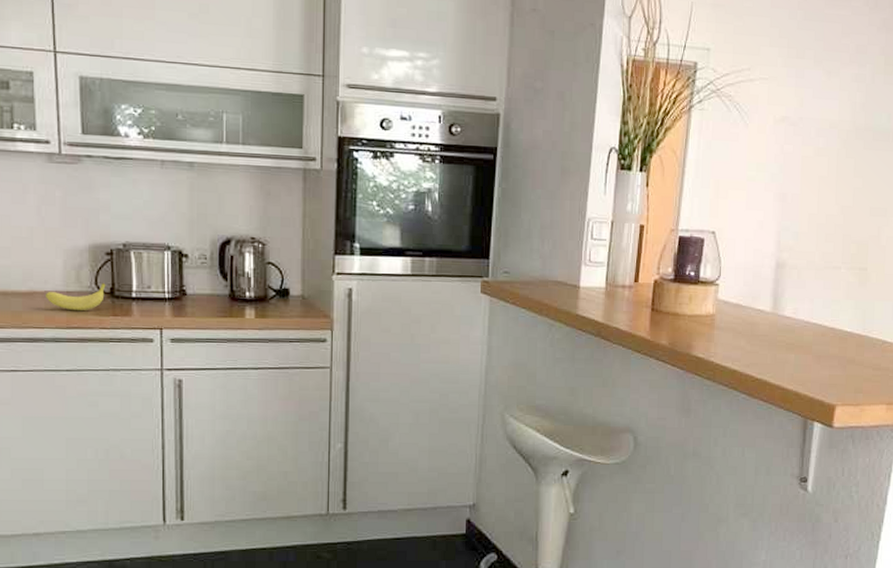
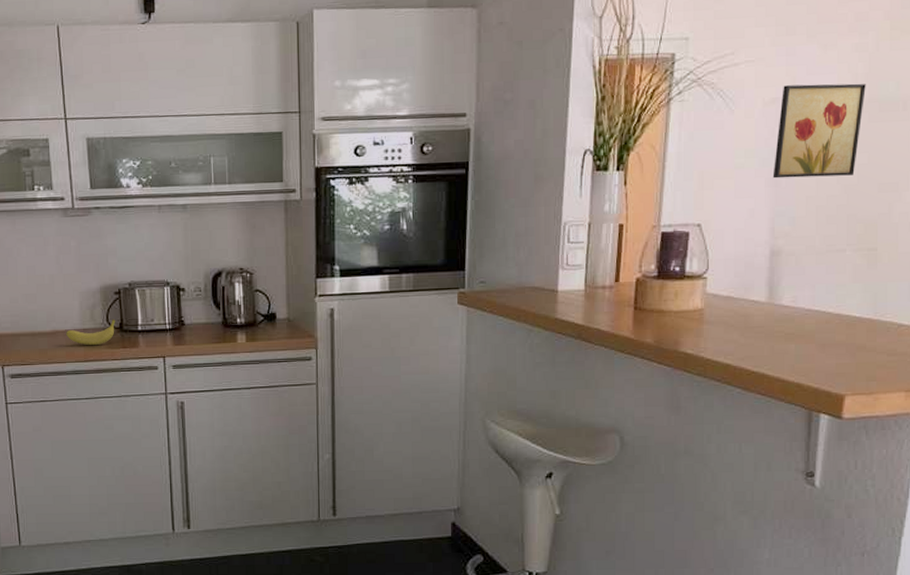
wall art: none [780,106,863,198] -> present [772,83,866,179]

